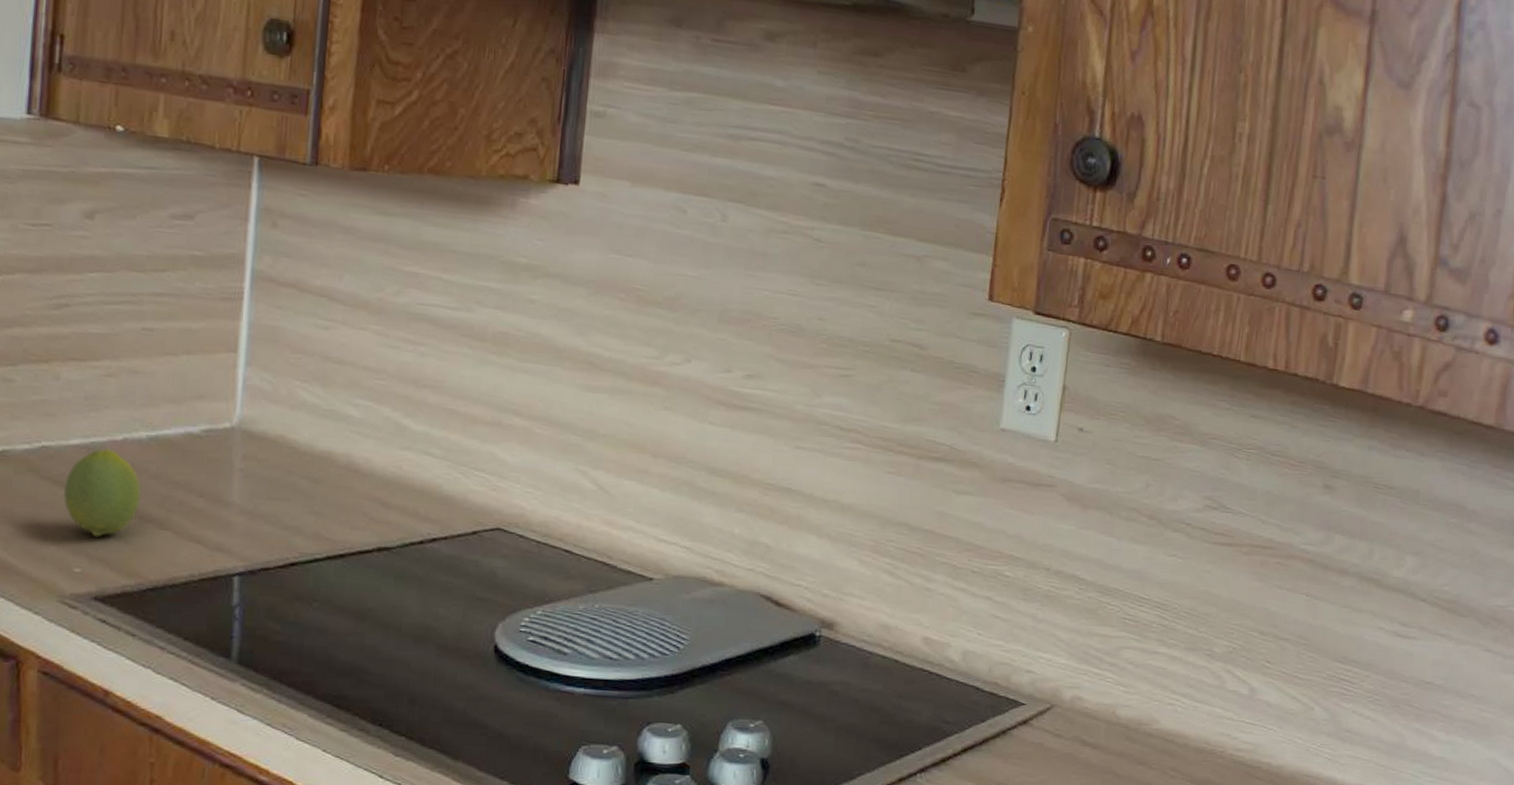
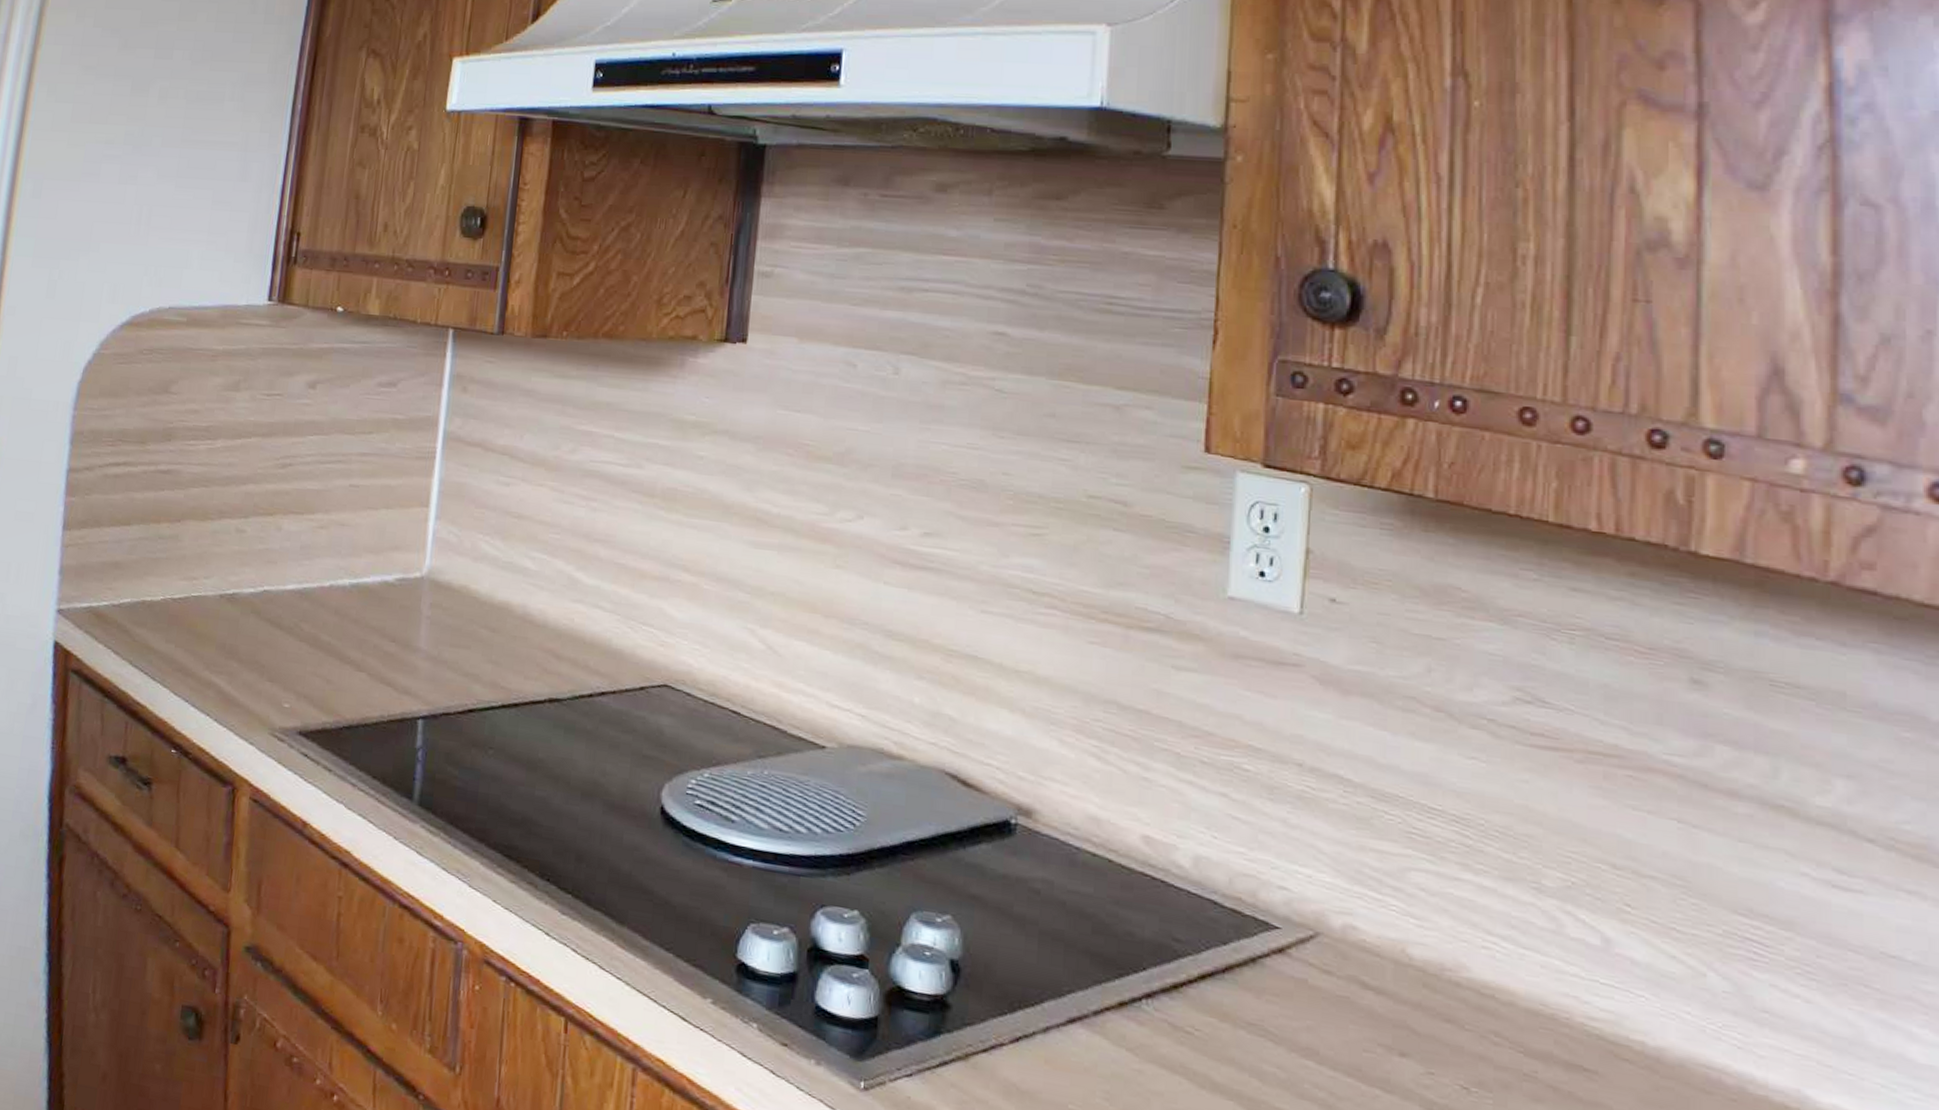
fruit: present [63,449,141,537] -> none [279,594,343,676]

